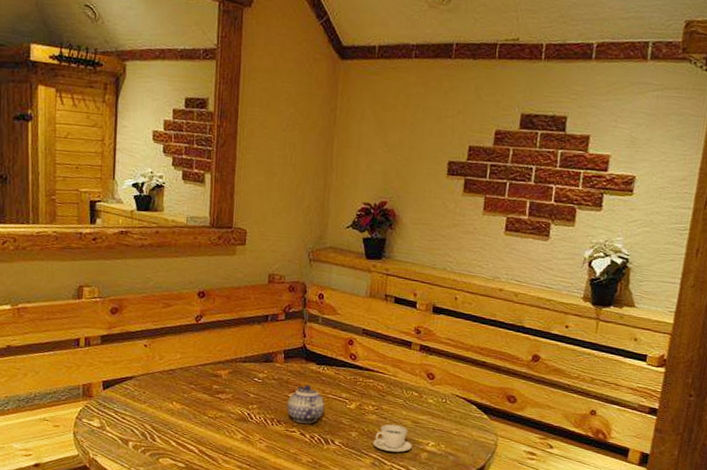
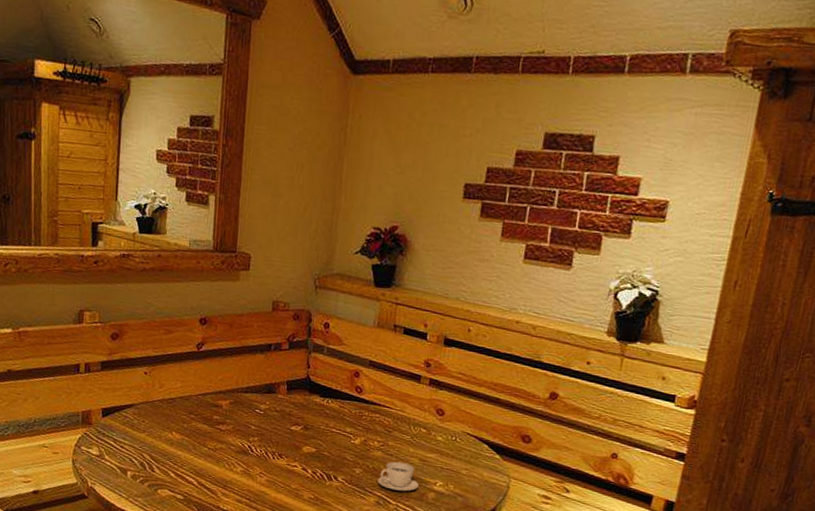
teapot: present [287,384,325,424] -> none [289,417,328,459]

